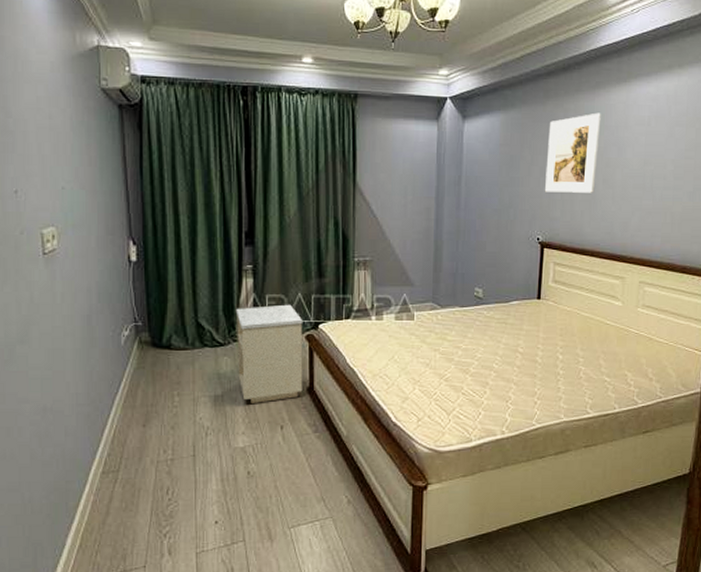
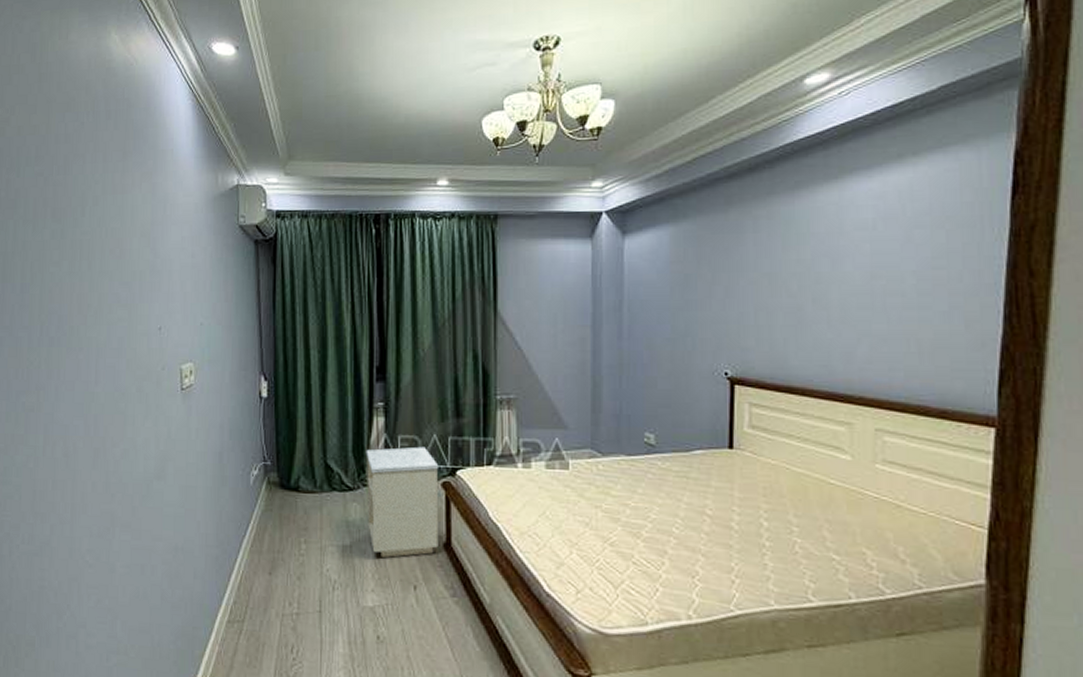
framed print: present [545,112,601,193] -> none [732,218,805,316]

